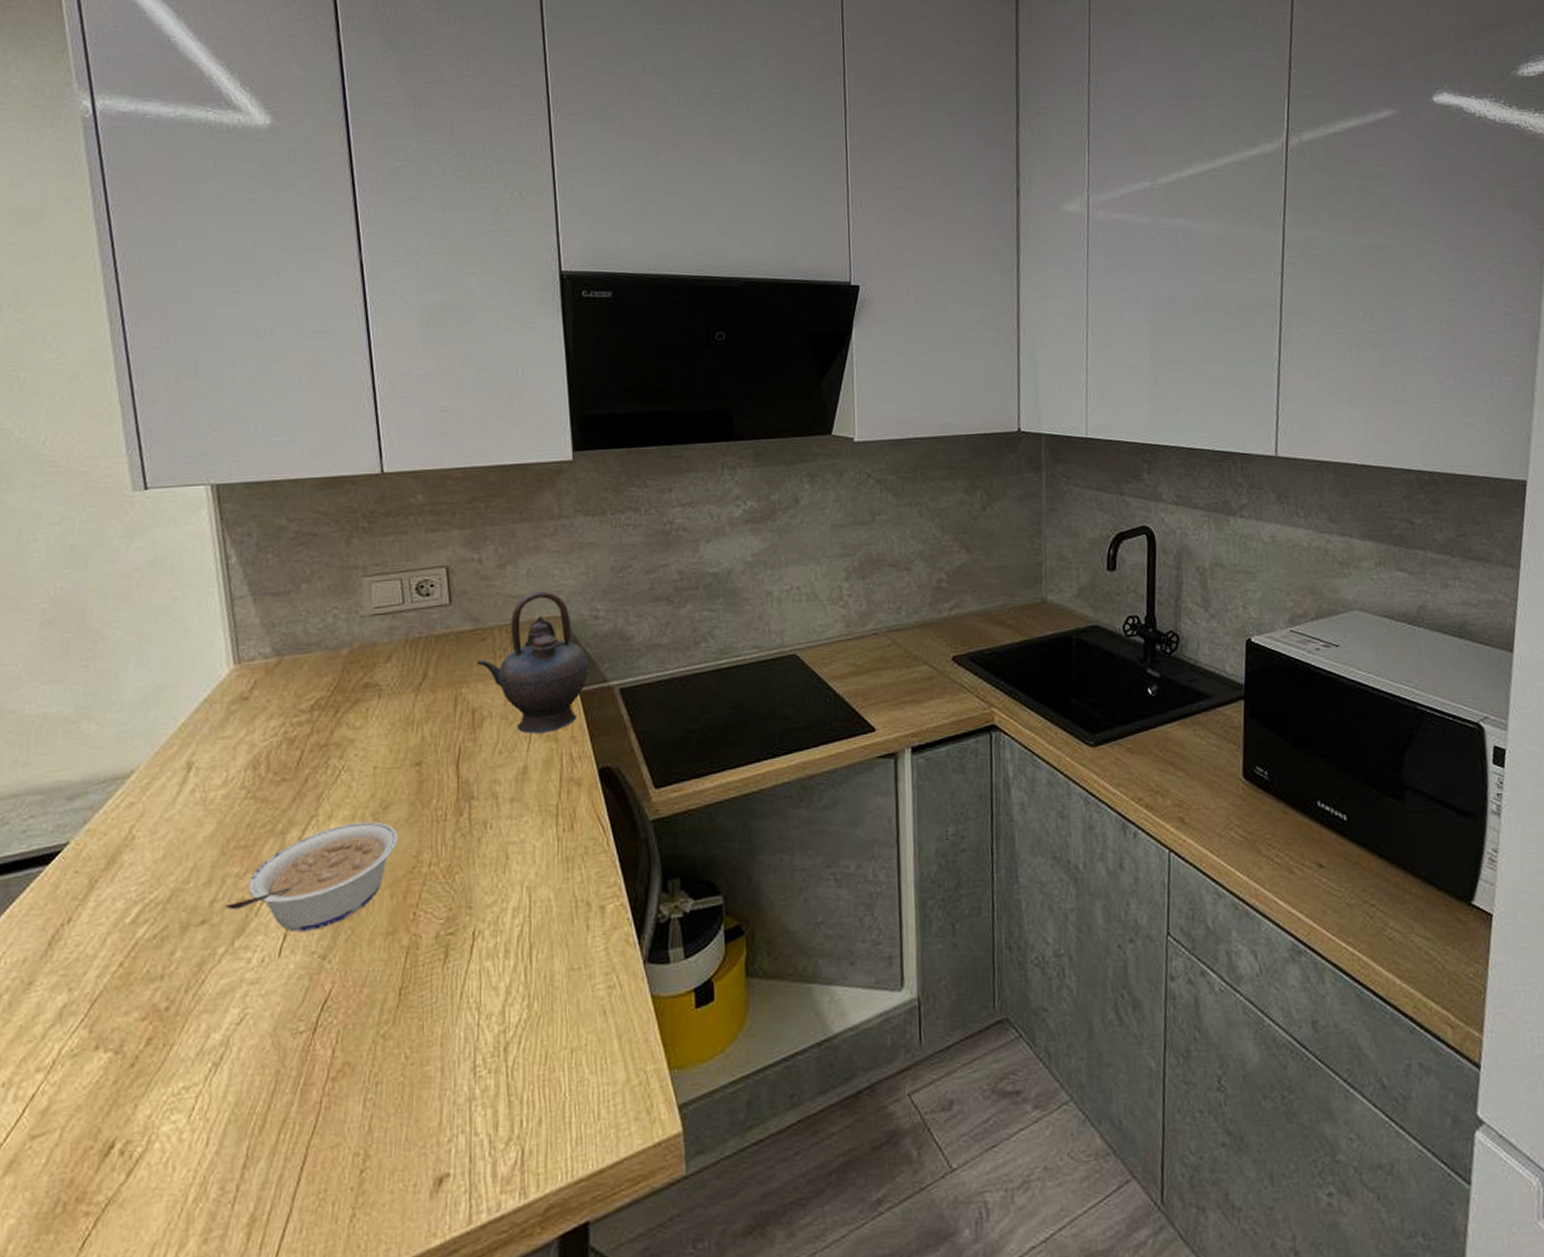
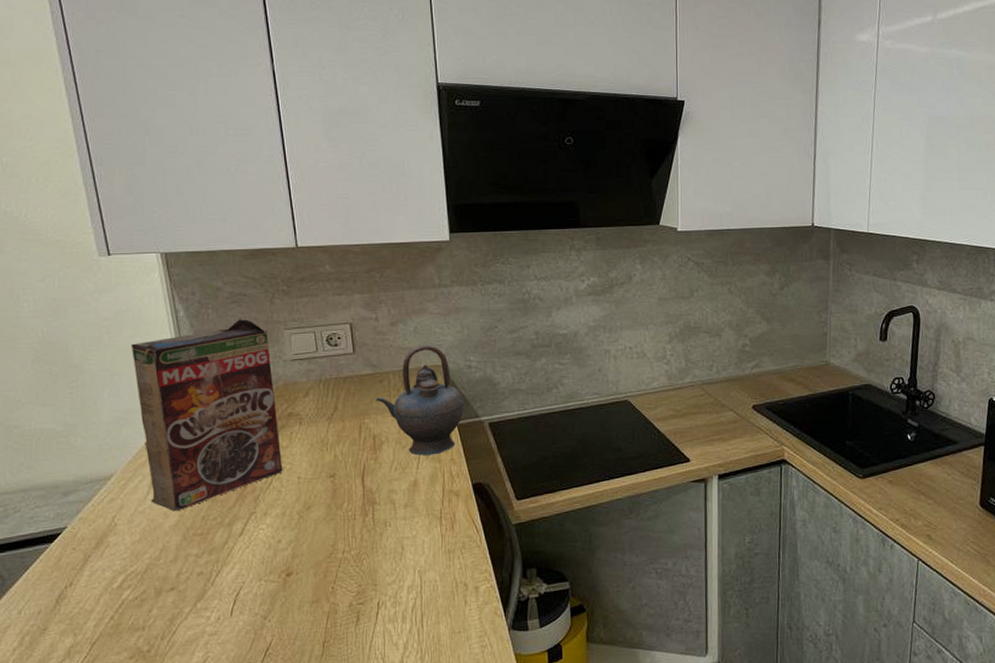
cereal box: none [166,563,355,818] -> present [131,318,283,512]
legume: present [225,821,399,932] -> none [188,518,319,598]

